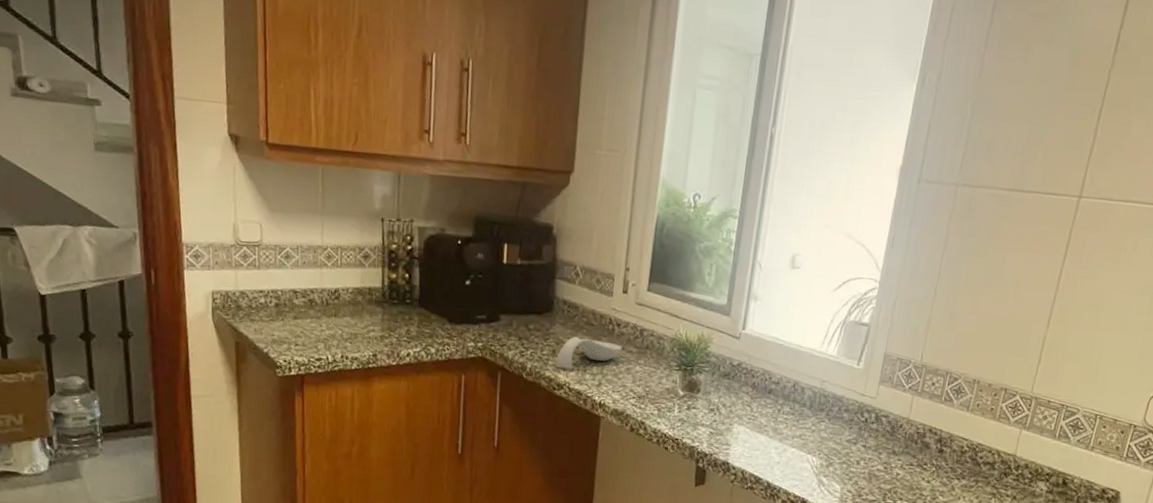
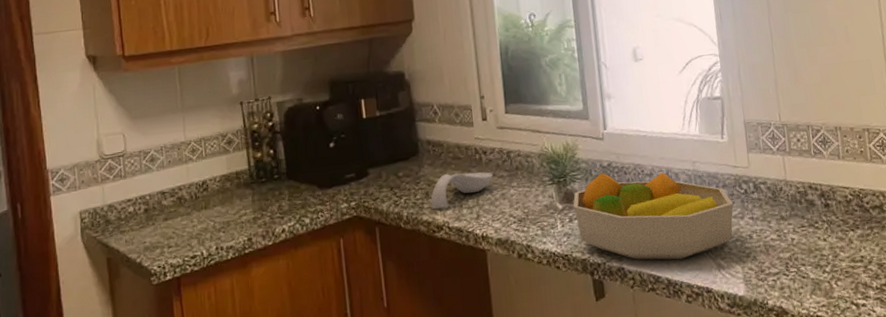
fruit bowl: none [694,370,850,468] -> present [573,172,734,260]

